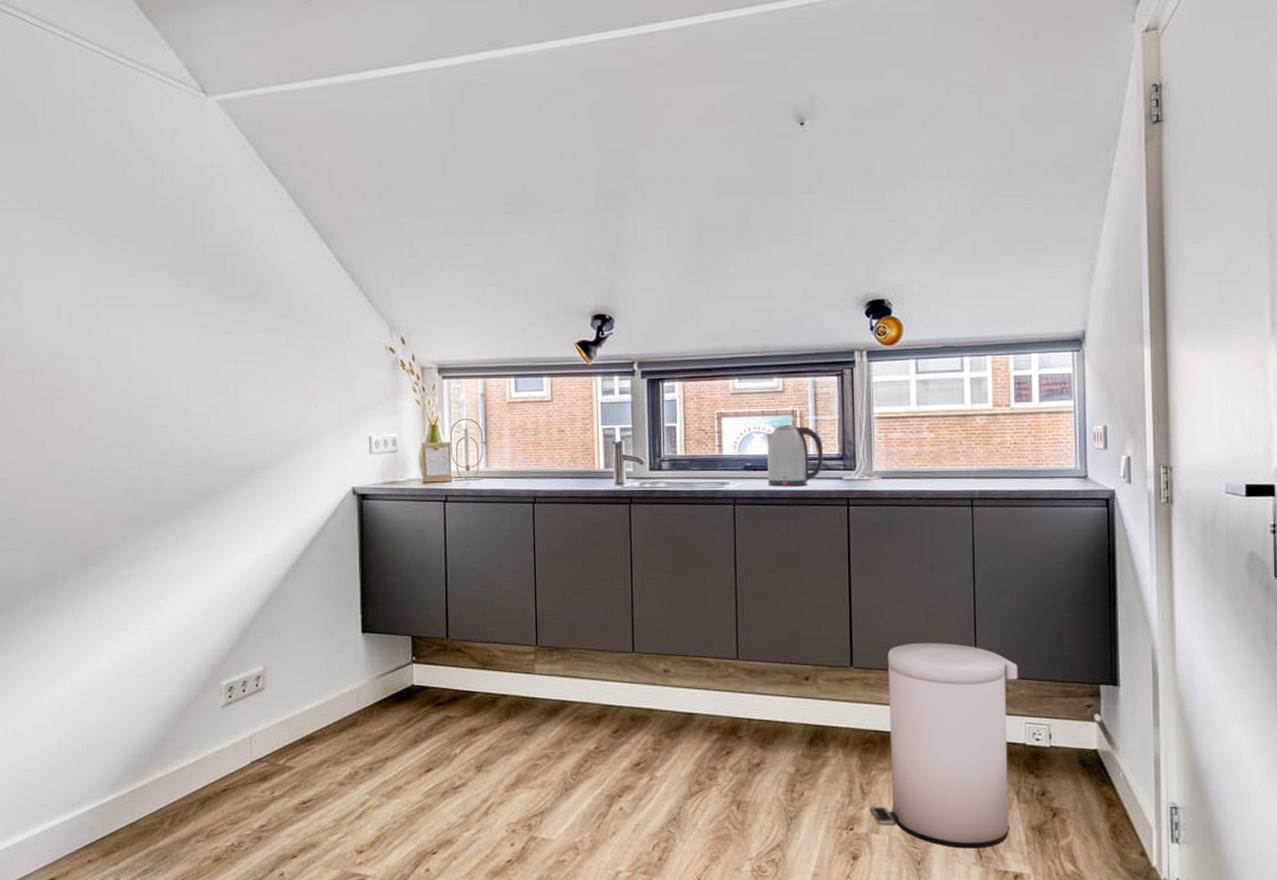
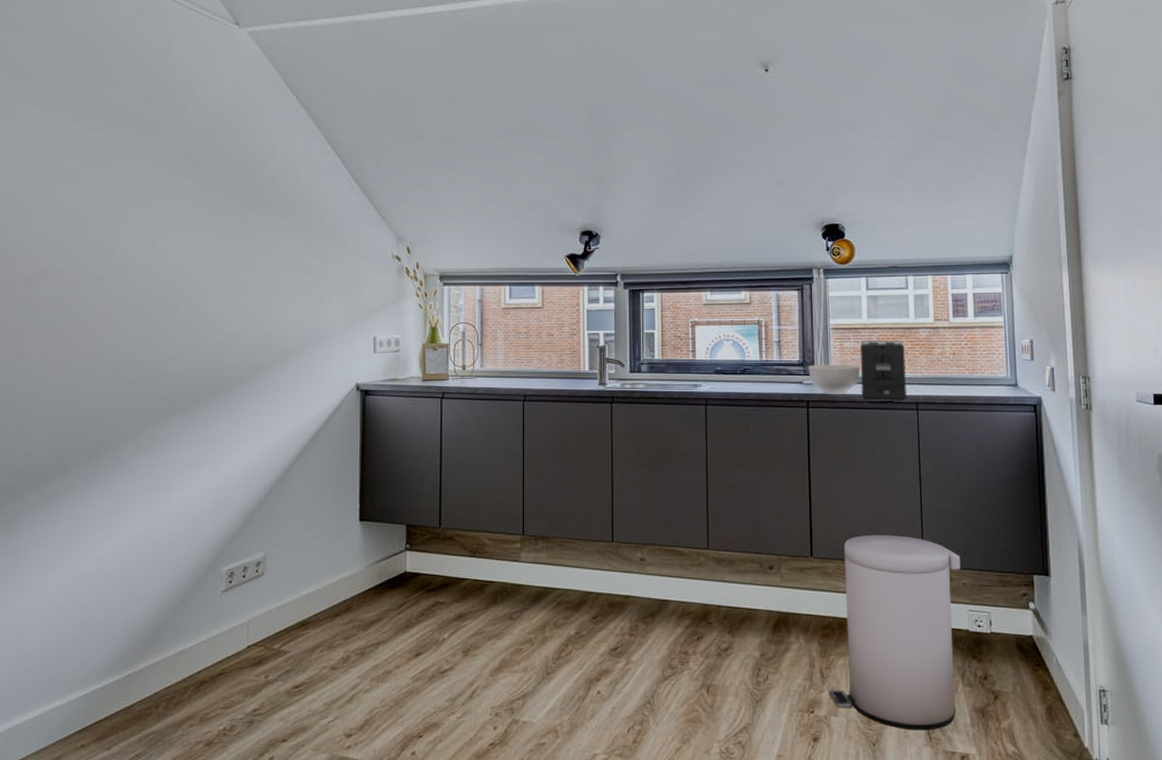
kettle: present [766,424,824,487] -> none [735,333,786,390]
bowl: none [849,458,908,490] -> present [808,365,860,394]
toaster: none [907,429,960,497] -> present [860,340,906,401]

